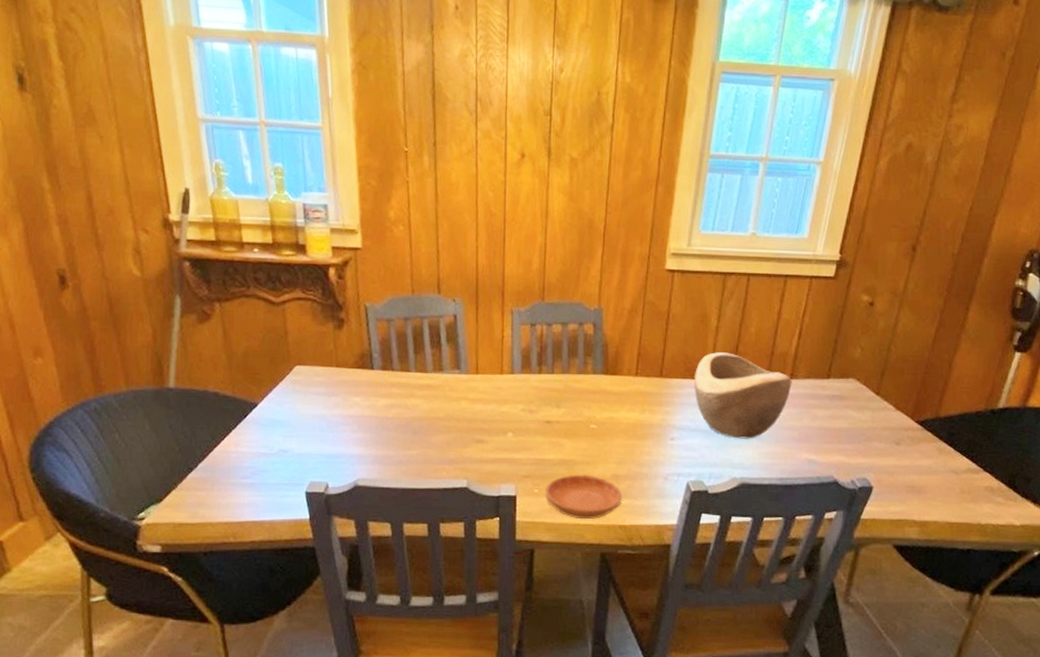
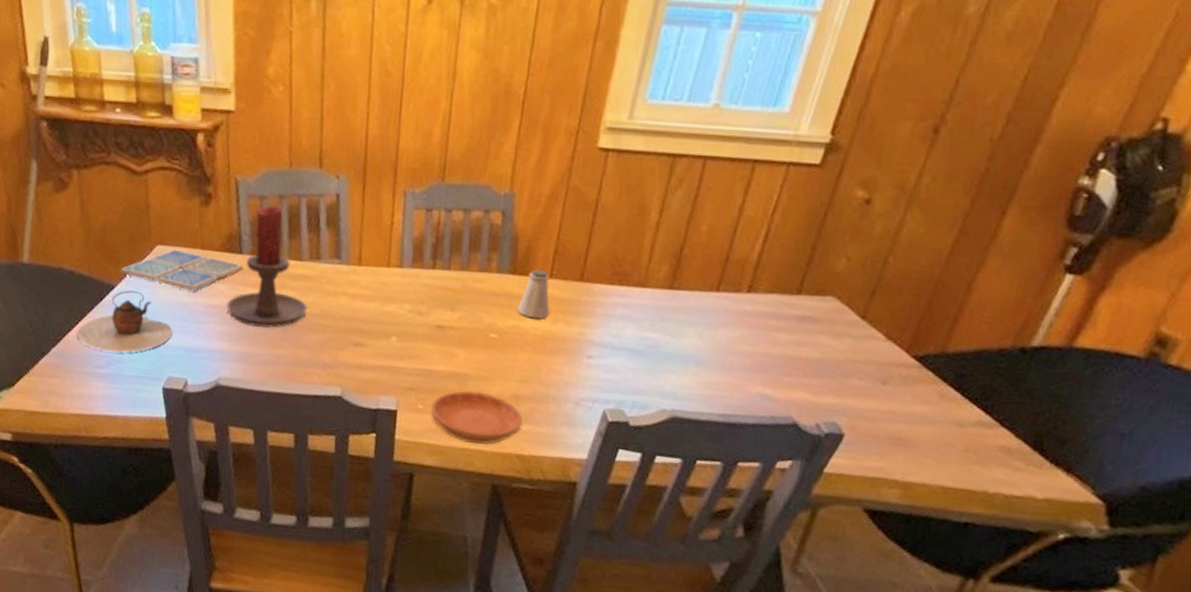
teapot: none [223,406,313,464] -> present [77,290,173,353]
drink coaster: none [263,368,376,405] -> present [121,249,244,292]
candle holder: none [361,327,433,432] -> present [226,205,307,328]
saltshaker: none [611,370,638,410] -> present [517,269,550,319]
decorative bowl: present [694,352,792,439] -> none [622,254,750,364]

